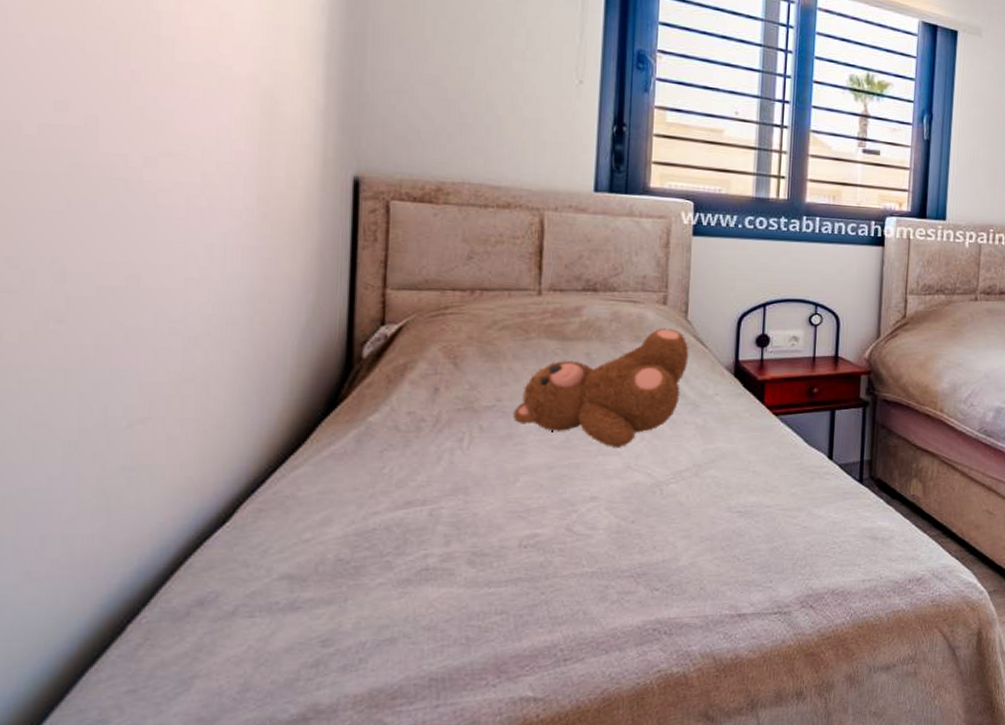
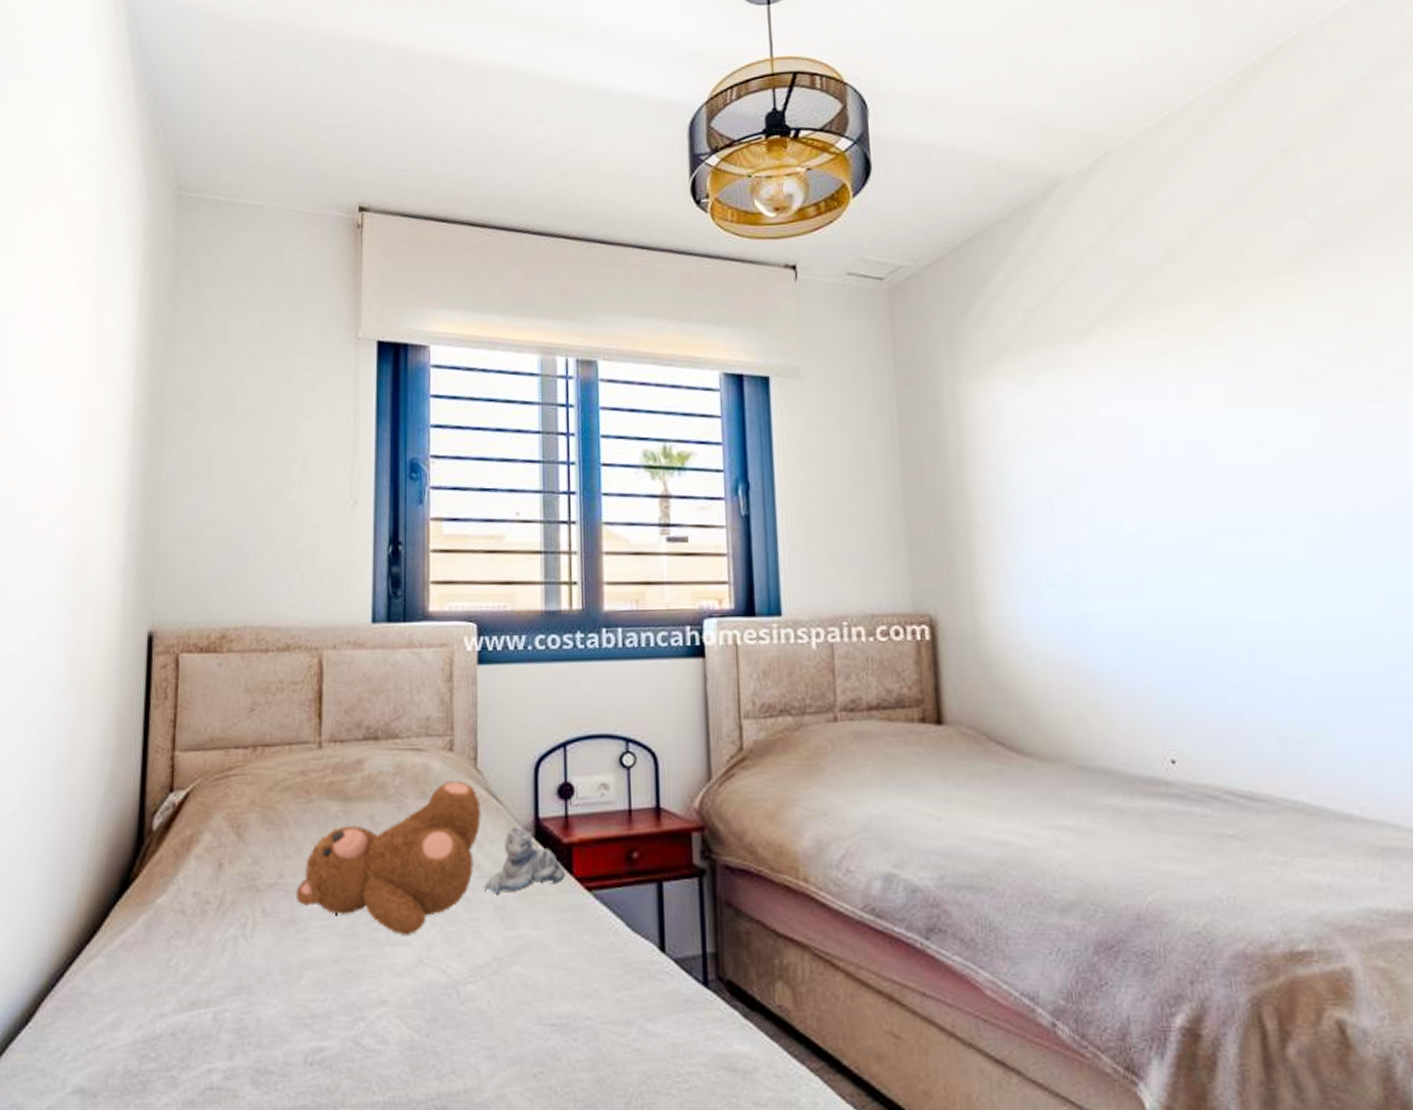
plush toy: none [689,367,758,417] -> present [485,827,565,894]

